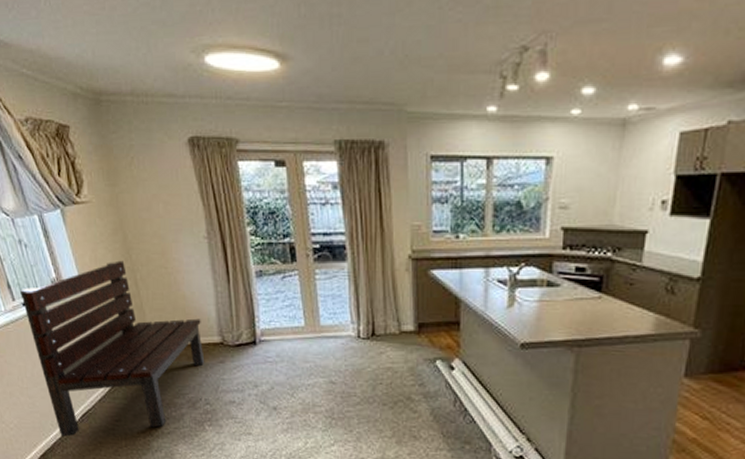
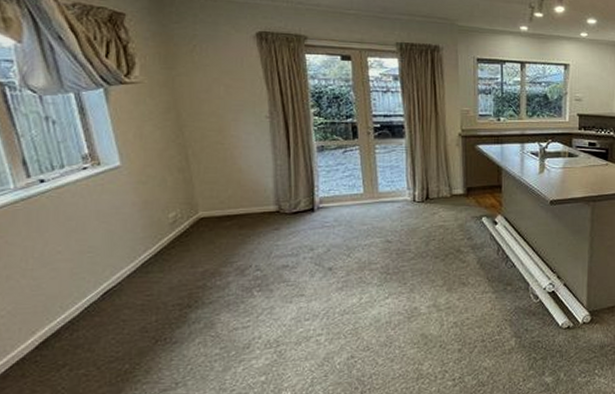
bench: present [20,260,205,437] -> none [39,137,259,319]

